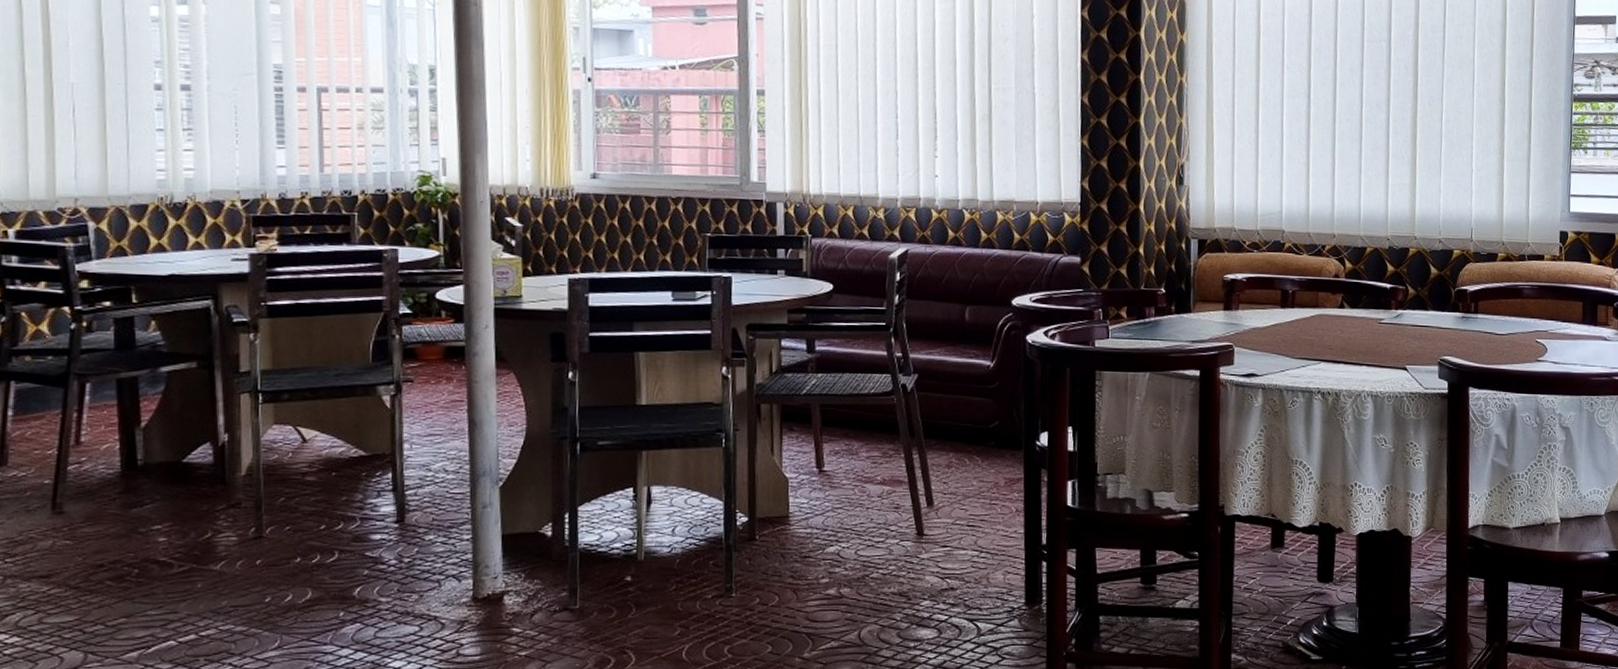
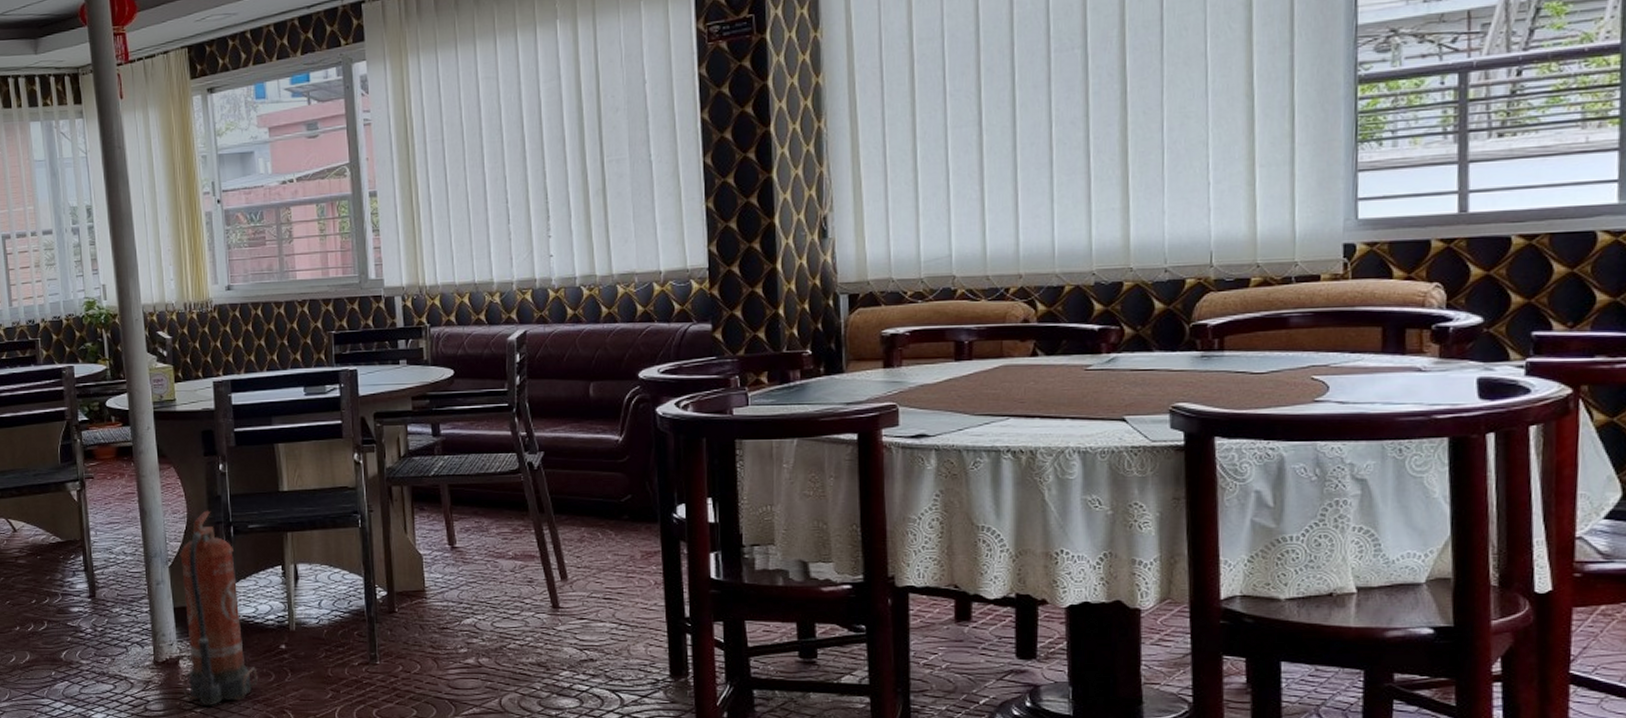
fire extinguisher: none [506,423,597,647] -> present [180,510,258,705]

